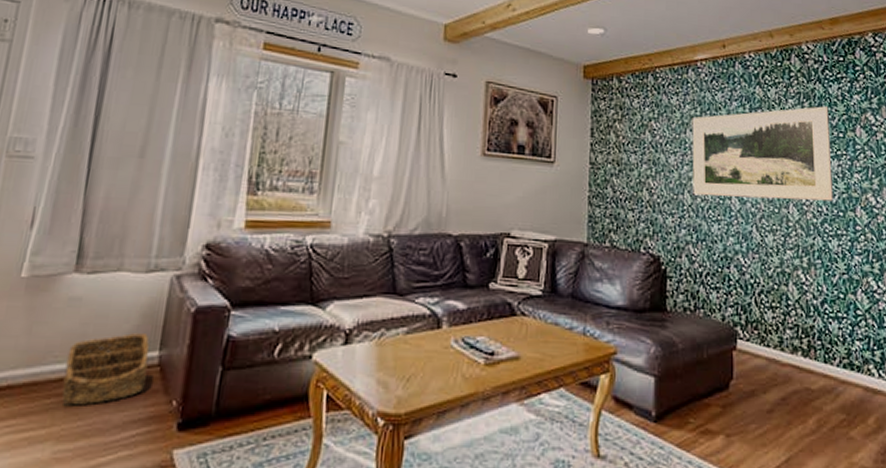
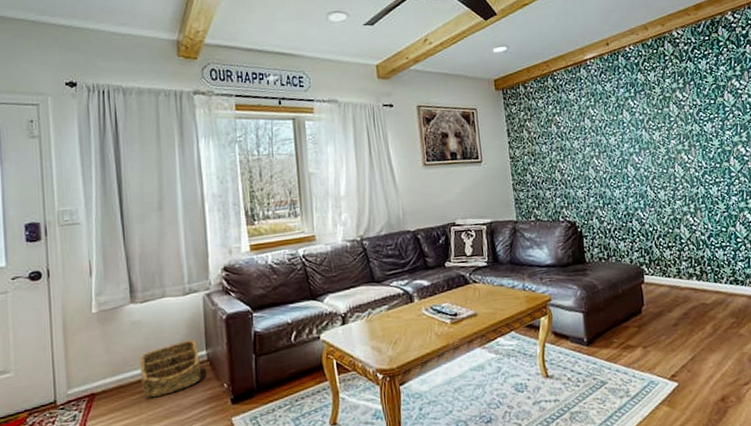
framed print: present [692,106,833,202] -> none [588,80,710,170]

